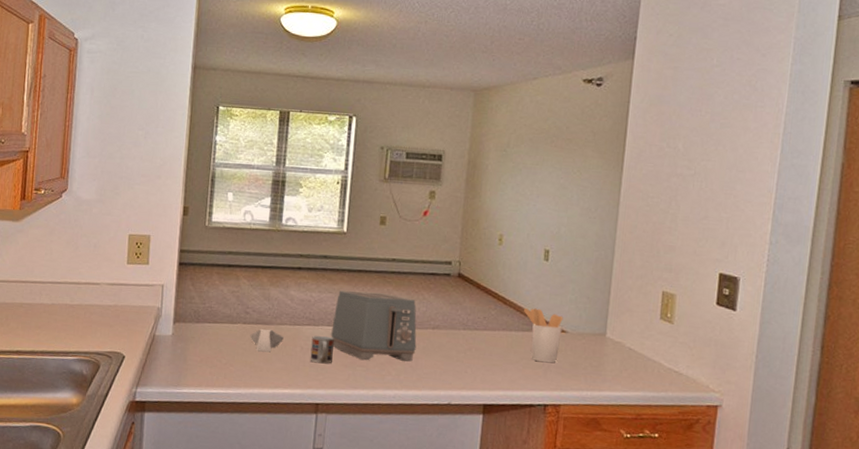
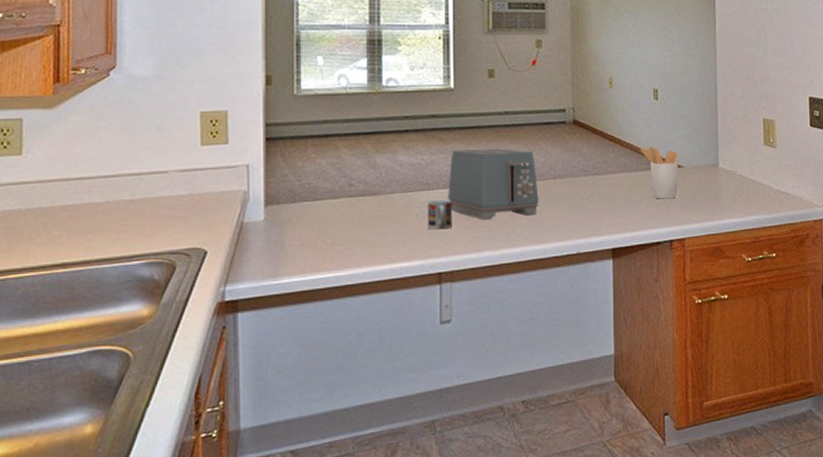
spoon rest: present [250,328,285,353] -> none [357,199,397,226]

